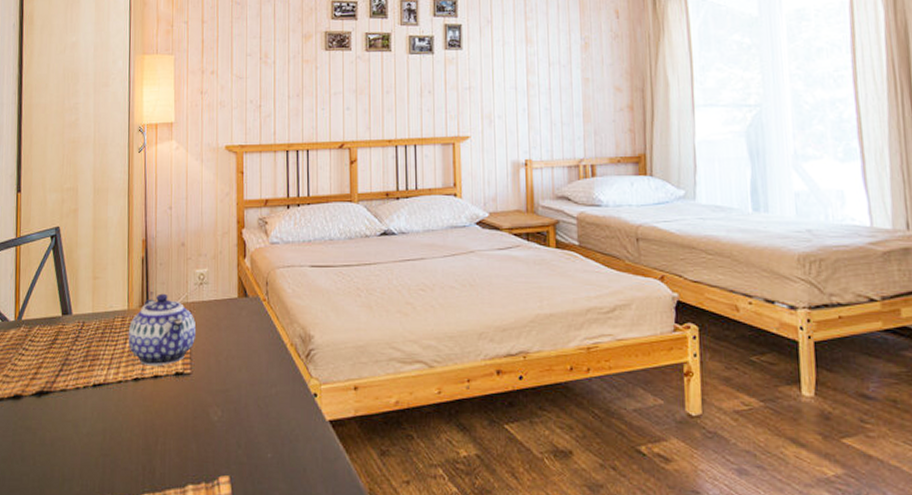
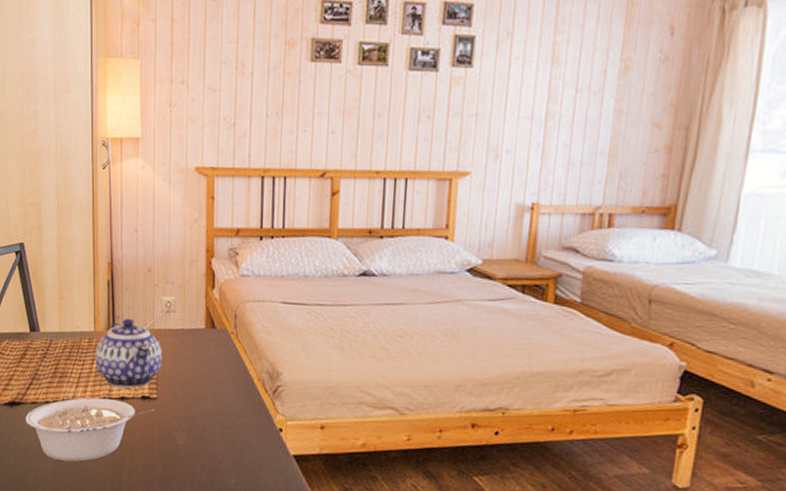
legume: none [53,378,188,452] -> present [25,398,154,462]

